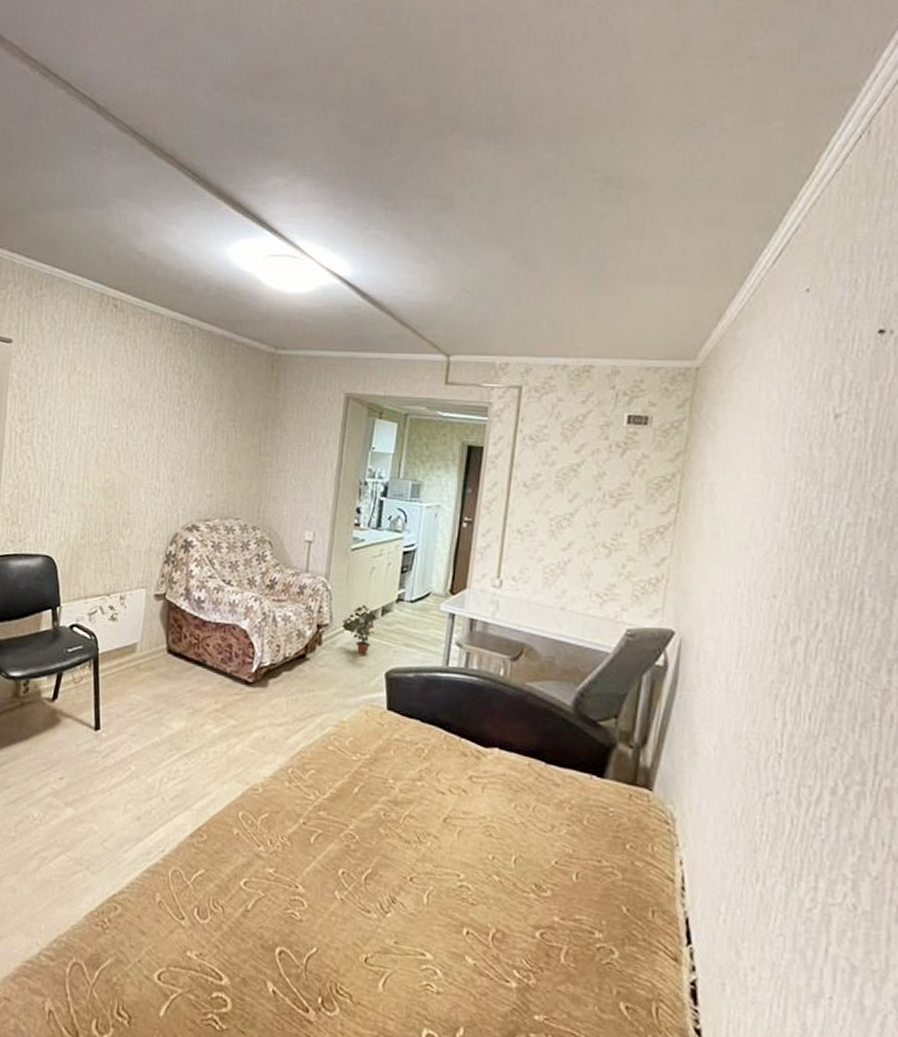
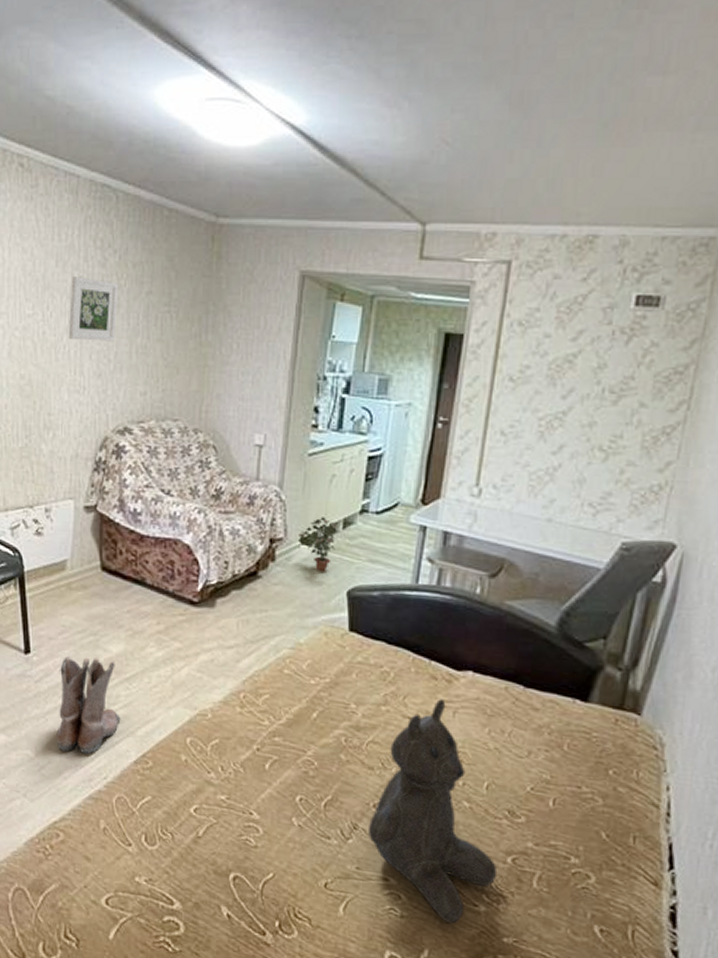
boots: none [119,733,179,828] -> present [56,656,121,755]
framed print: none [147,397,192,451] -> present [68,277,119,342]
teddy bear: none [405,774,527,1001] -> present [367,699,498,924]

